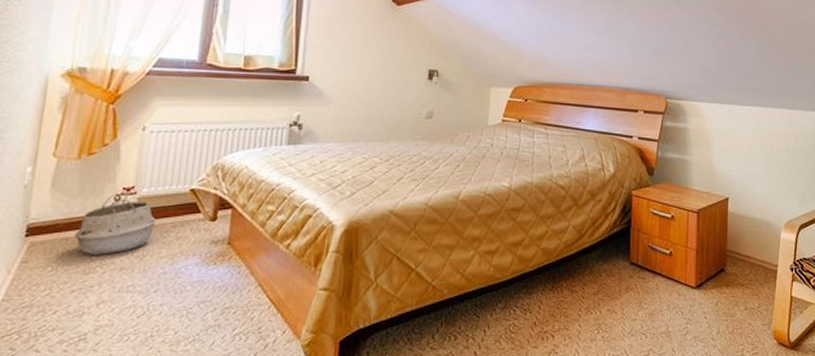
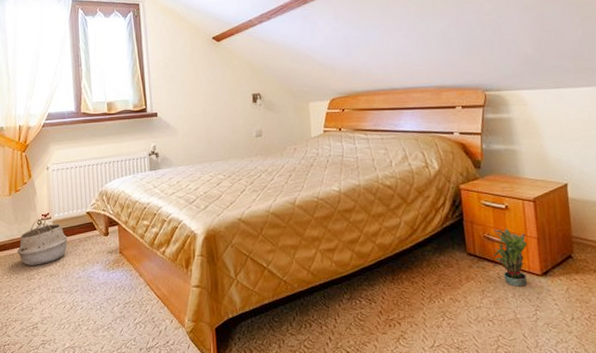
potted plant: none [655,238,687,299] -> present [493,228,528,287]

